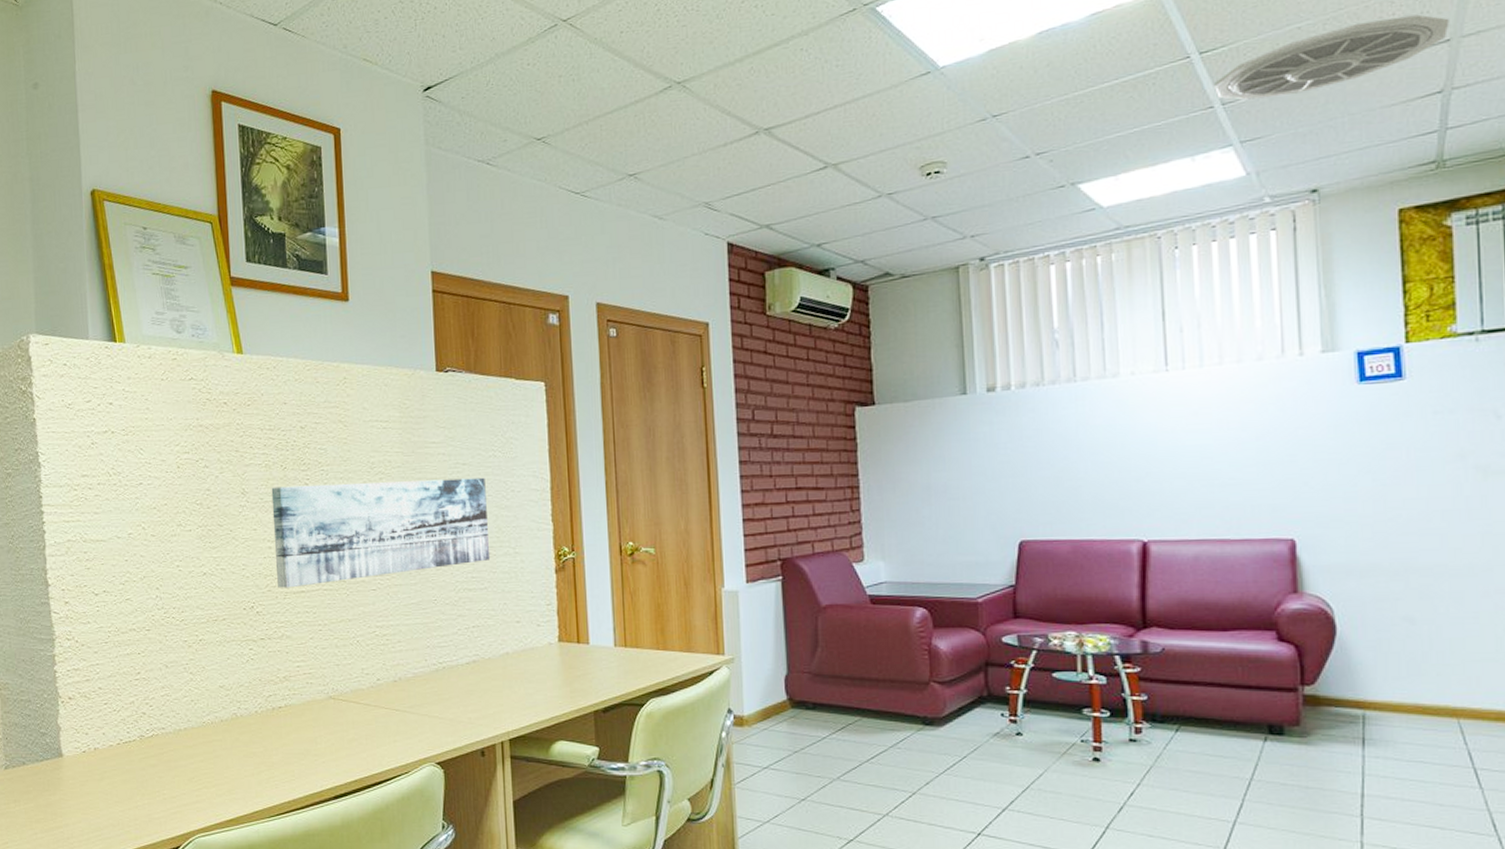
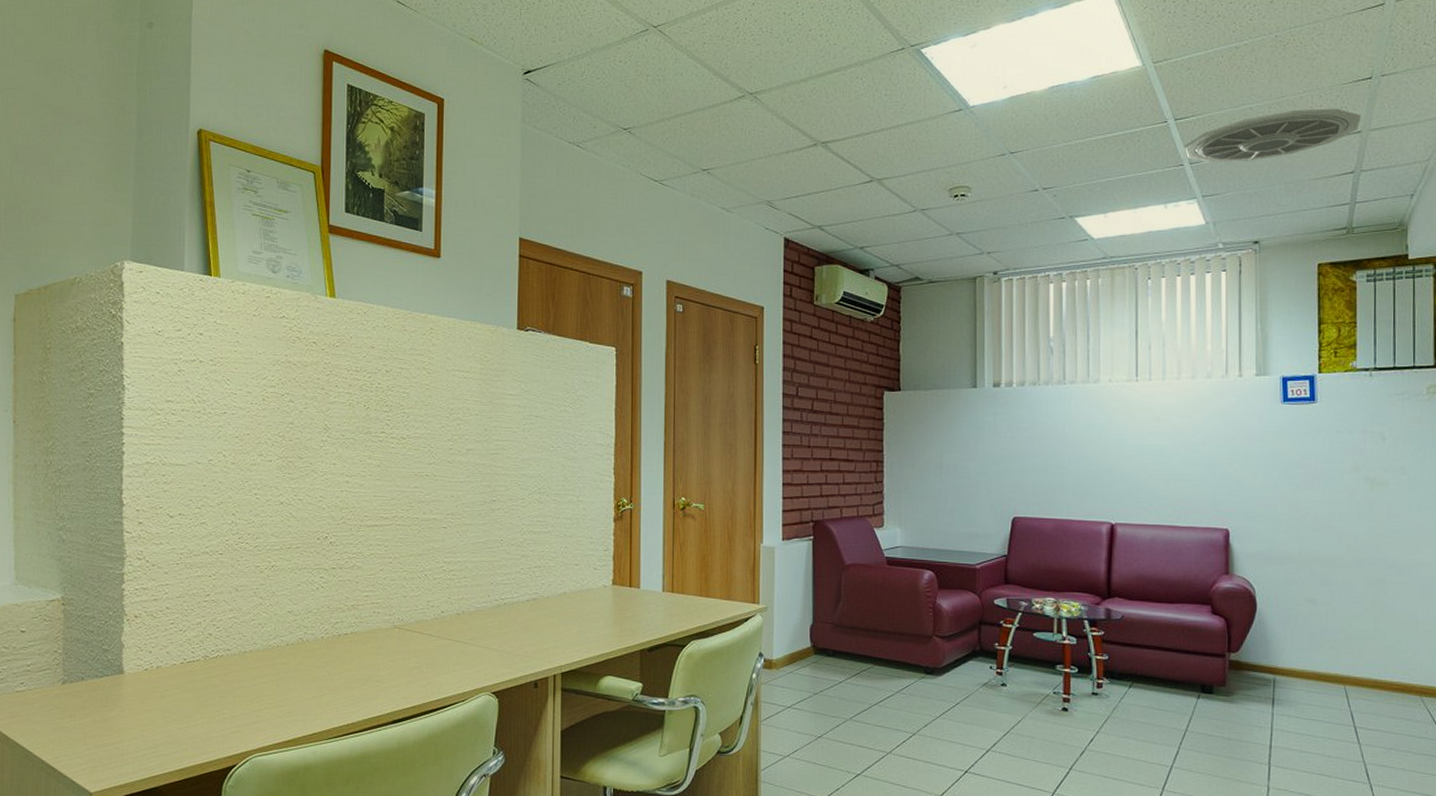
wall art: present [271,477,491,588] -> none [352,425,556,521]

